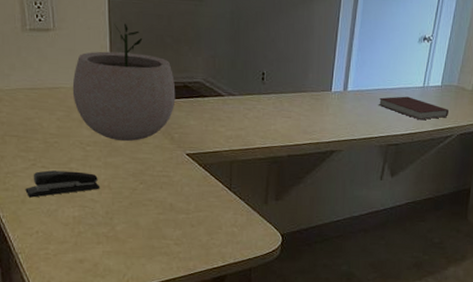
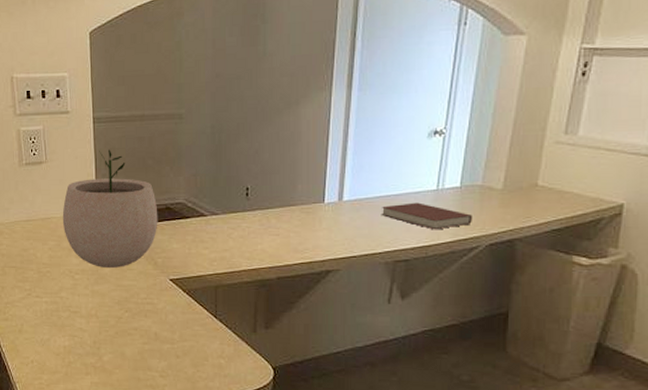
stapler: present [25,170,100,198] -> none [22,300,88,327]

